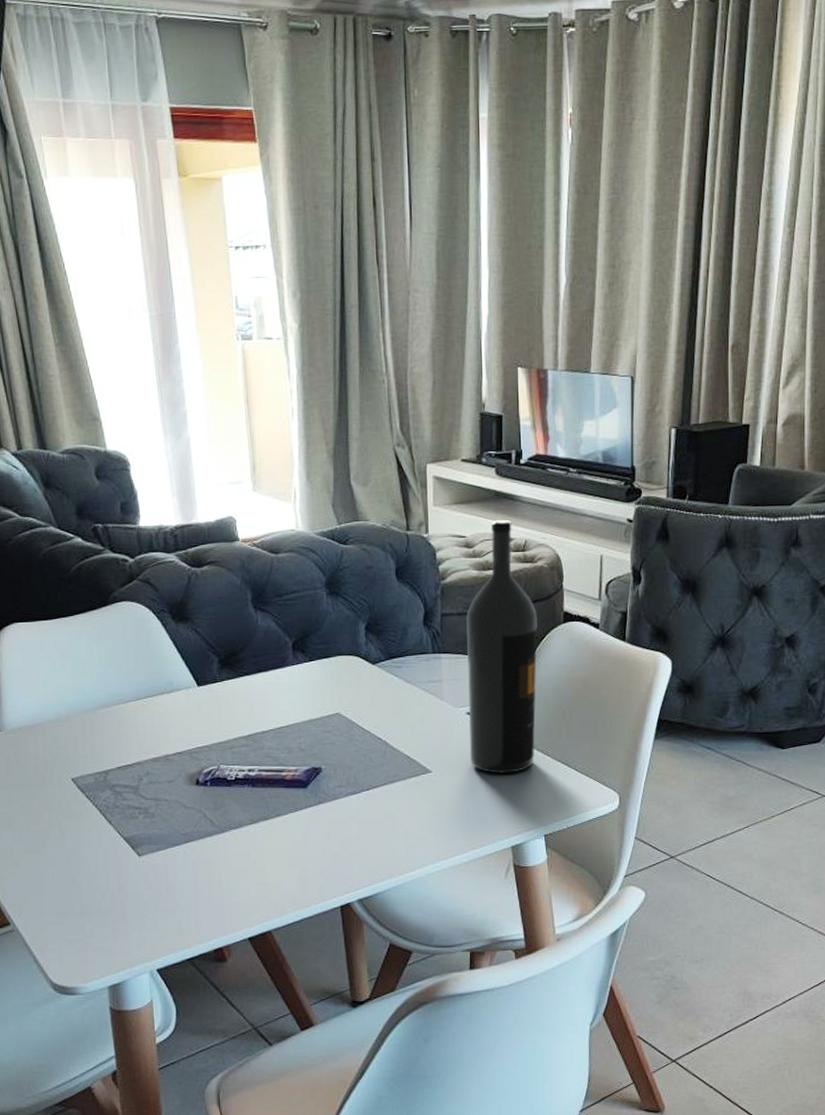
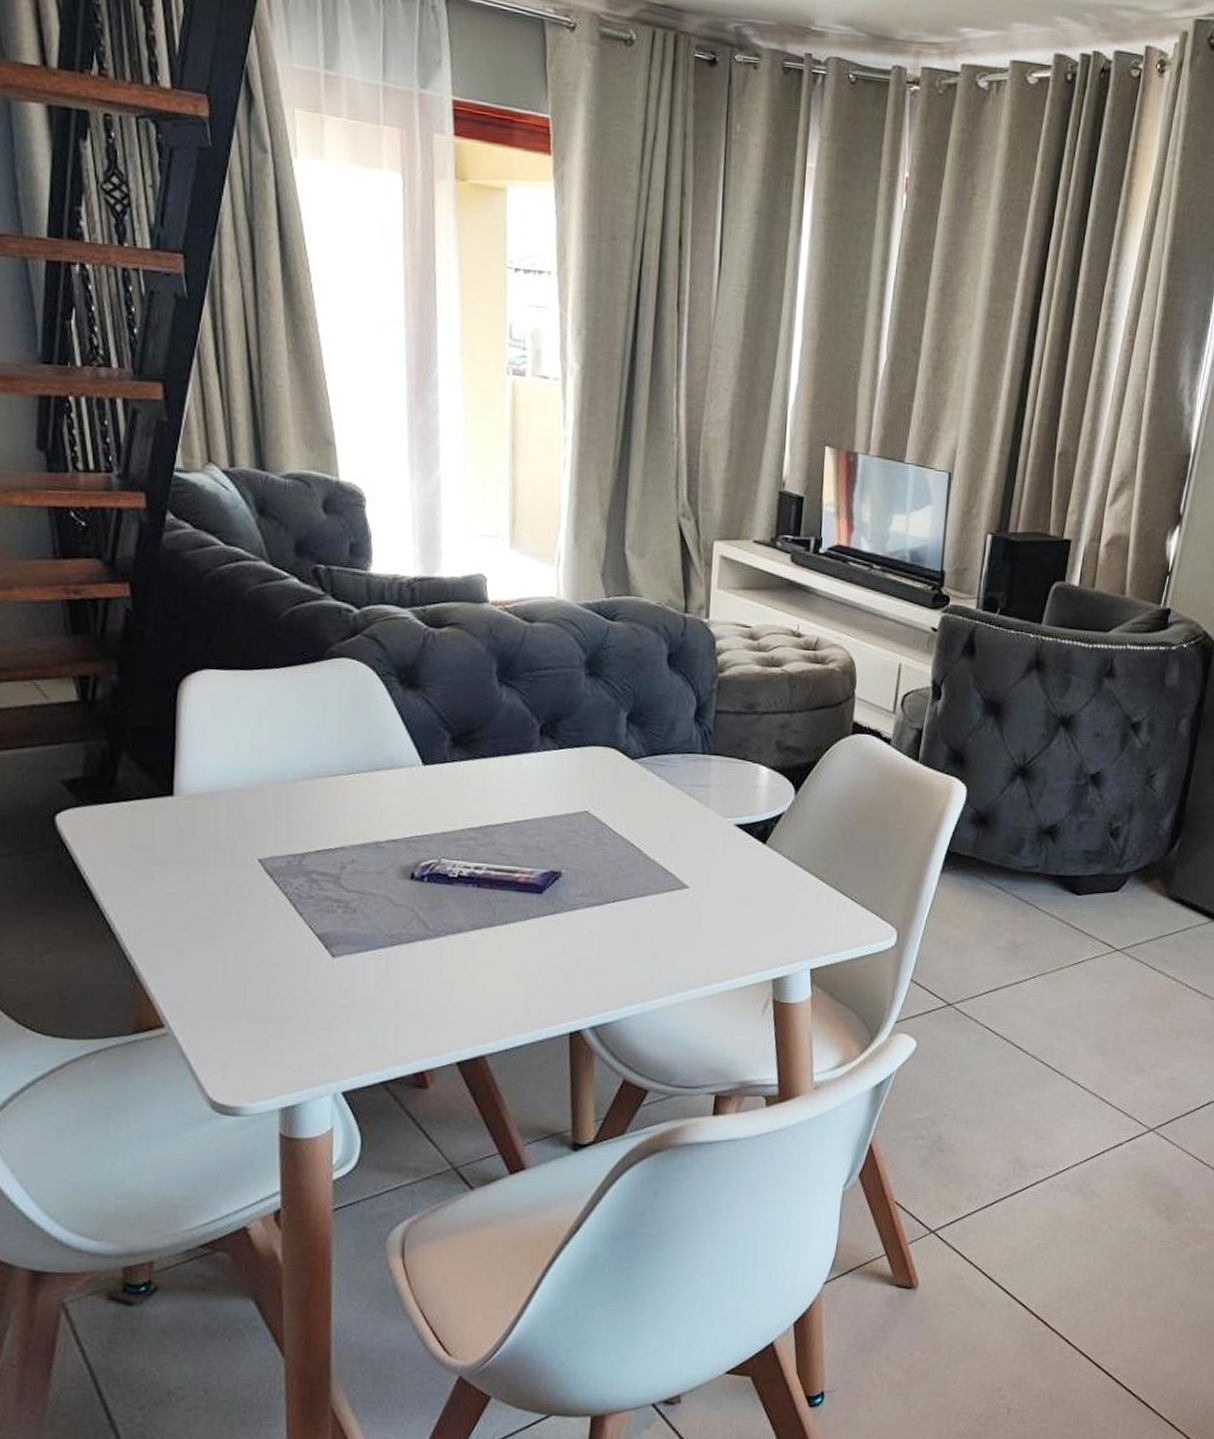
wine bottle: present [466,519,537,774] -> none [734,612,823,897]

